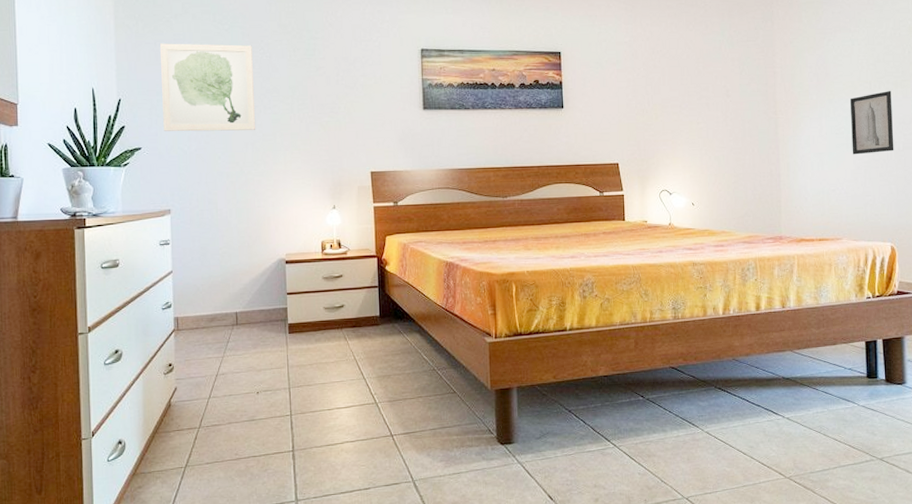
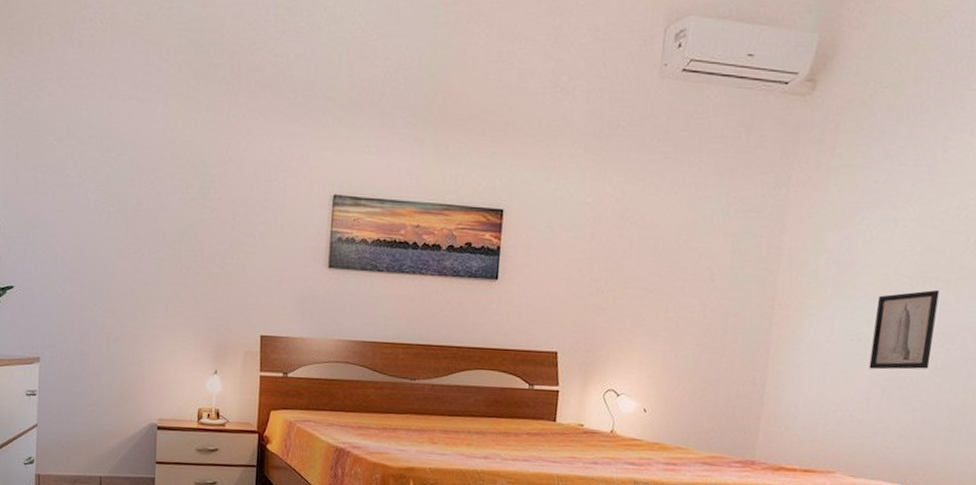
wall art: present [159,43,256,132] -> none [38,169,141,276]

